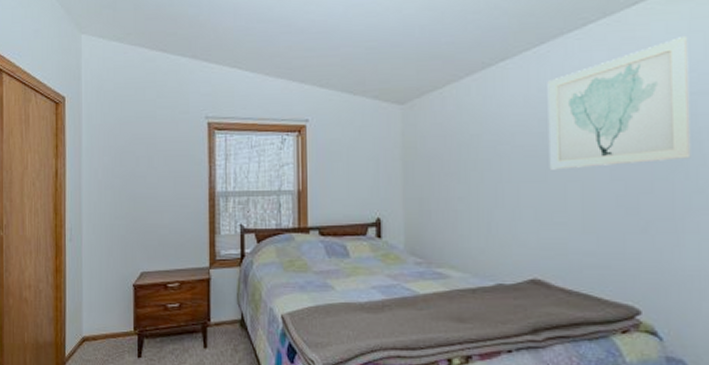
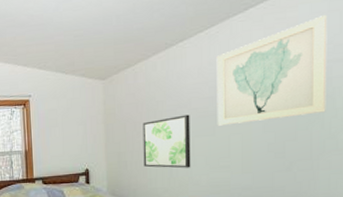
wall art: none [452,153,515,223] -> present [142,114,191,169]

